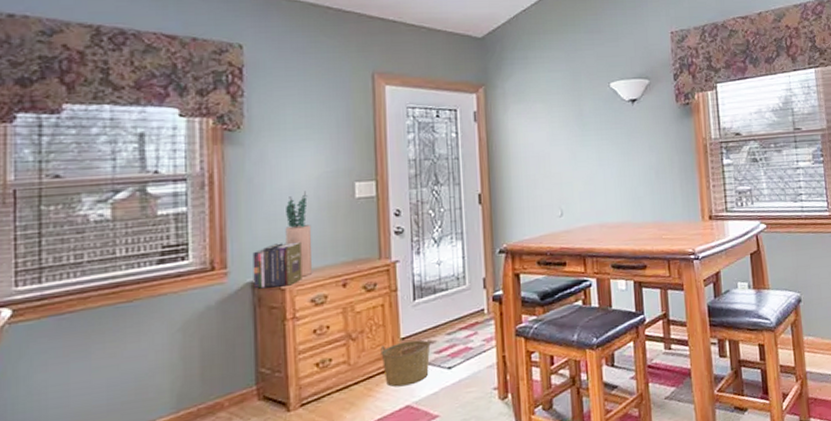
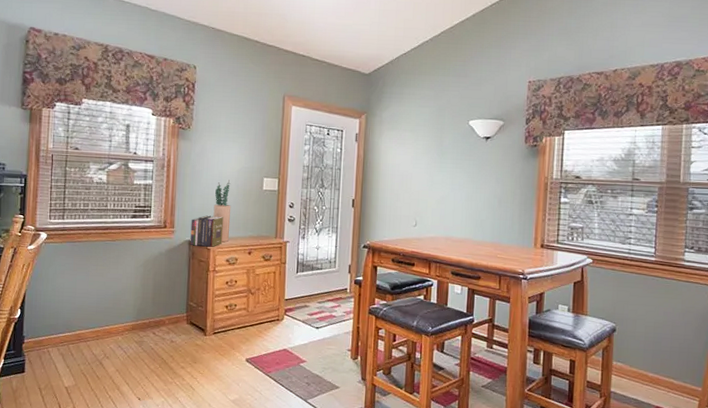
basket: present [380,339,431,387] -> none [270,302,306,335]

